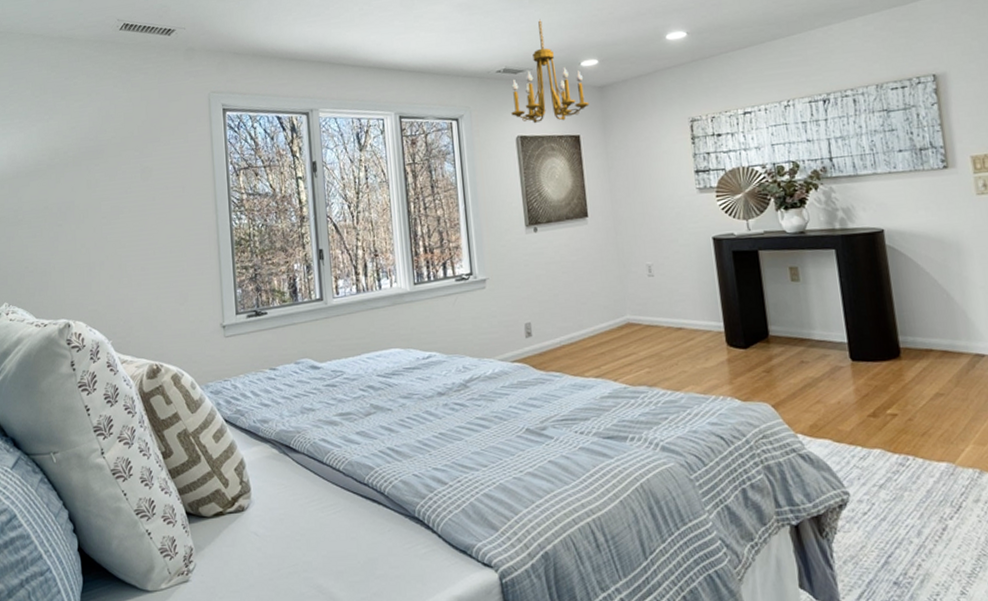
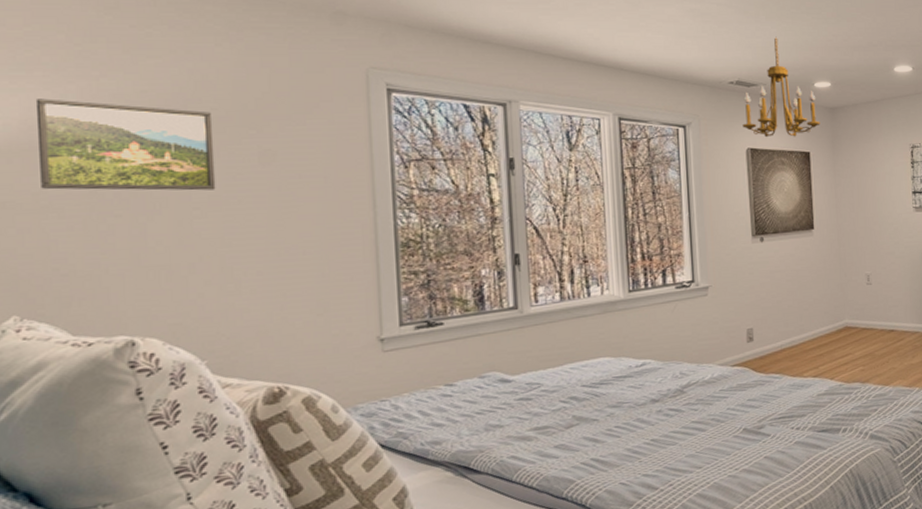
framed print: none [15,139,116,207] -> present [35,98,216,191]

